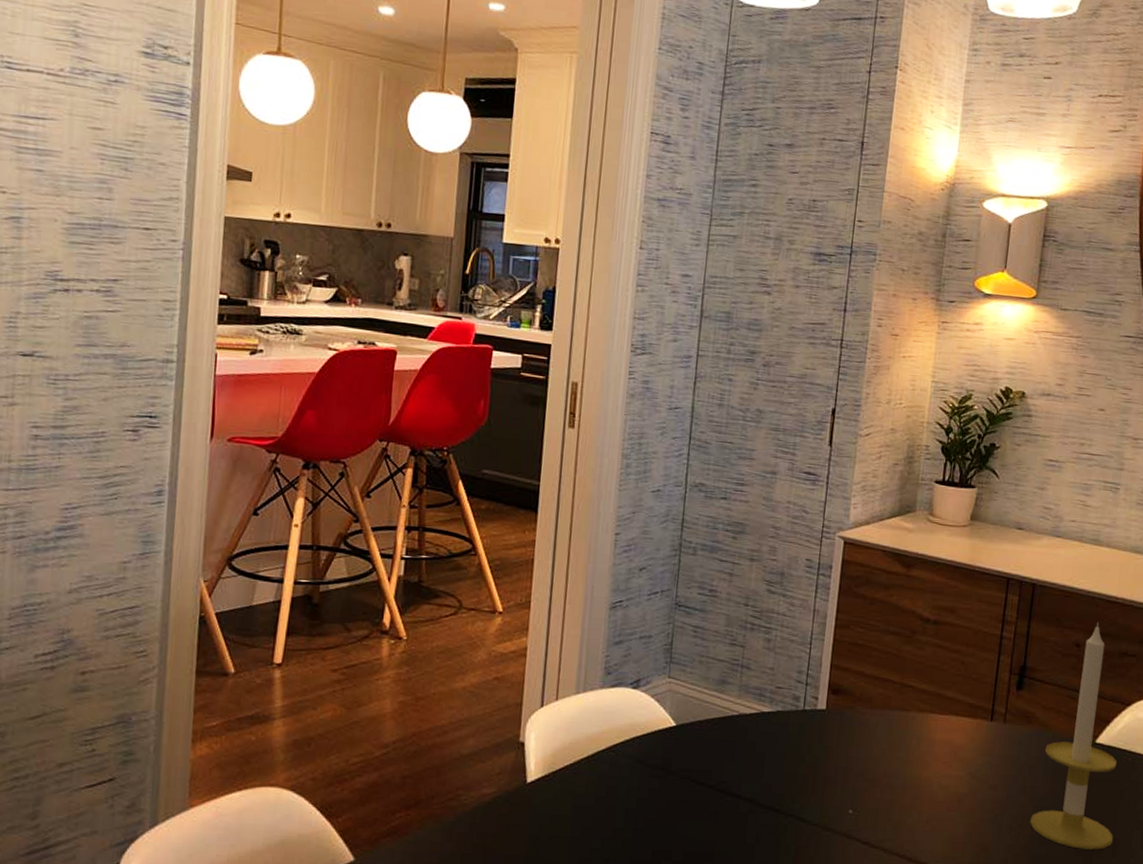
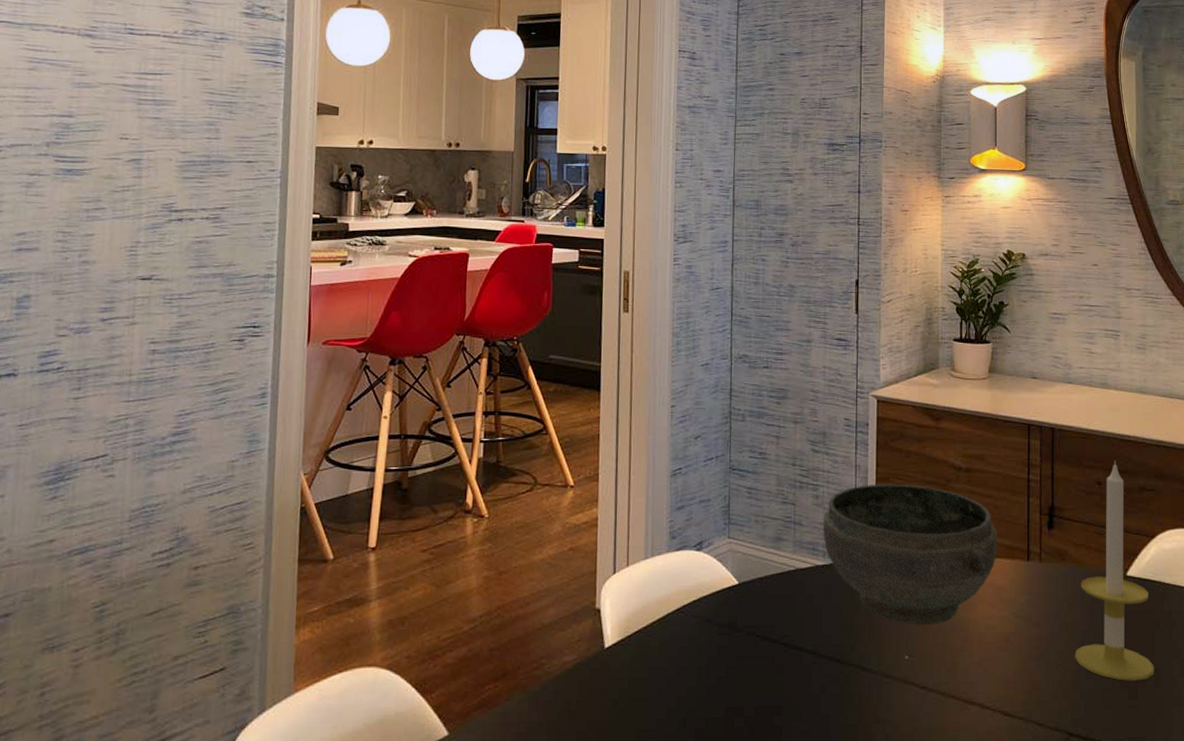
bowl: none [772,631,961,780] -> present [823,484,997,624]

